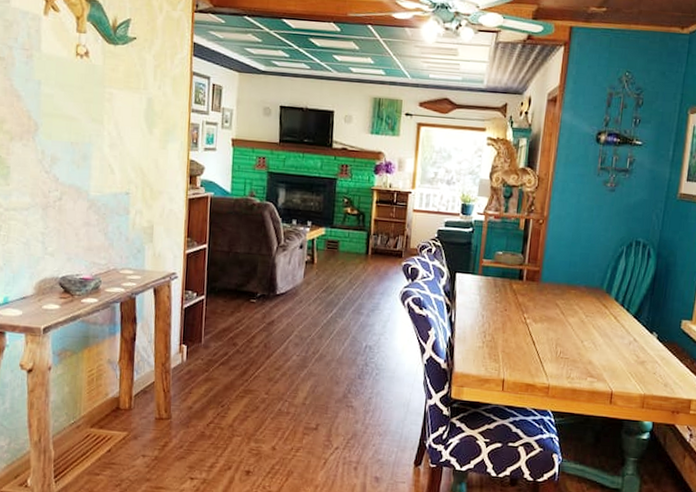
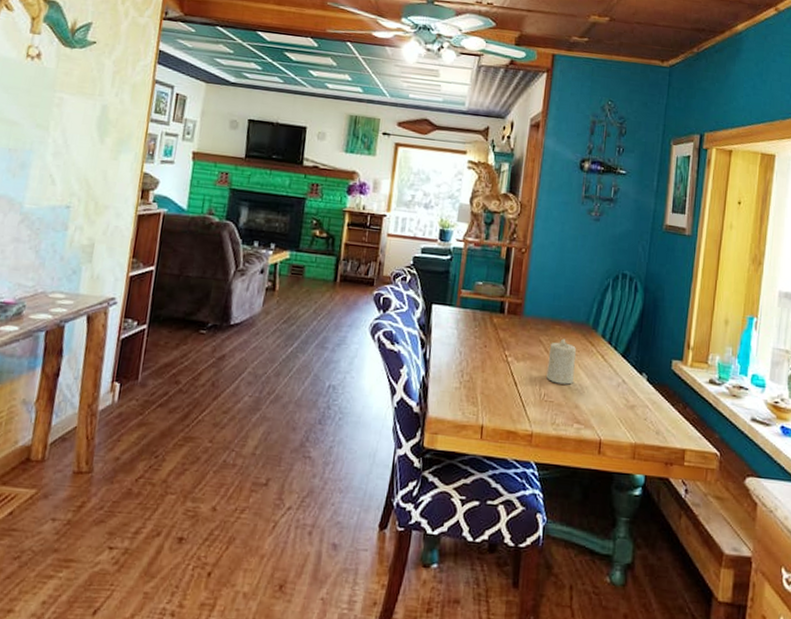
candle: none [562,302,590,343] -> present [546,338,576,385]

